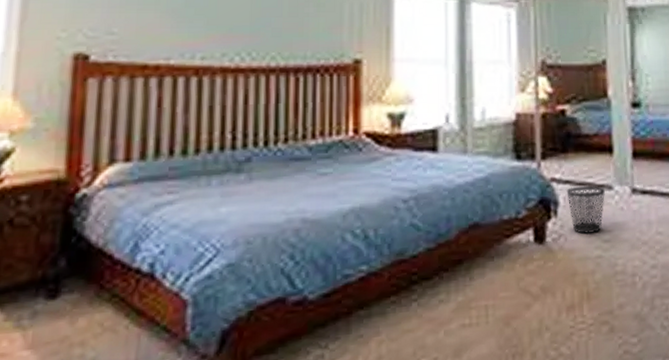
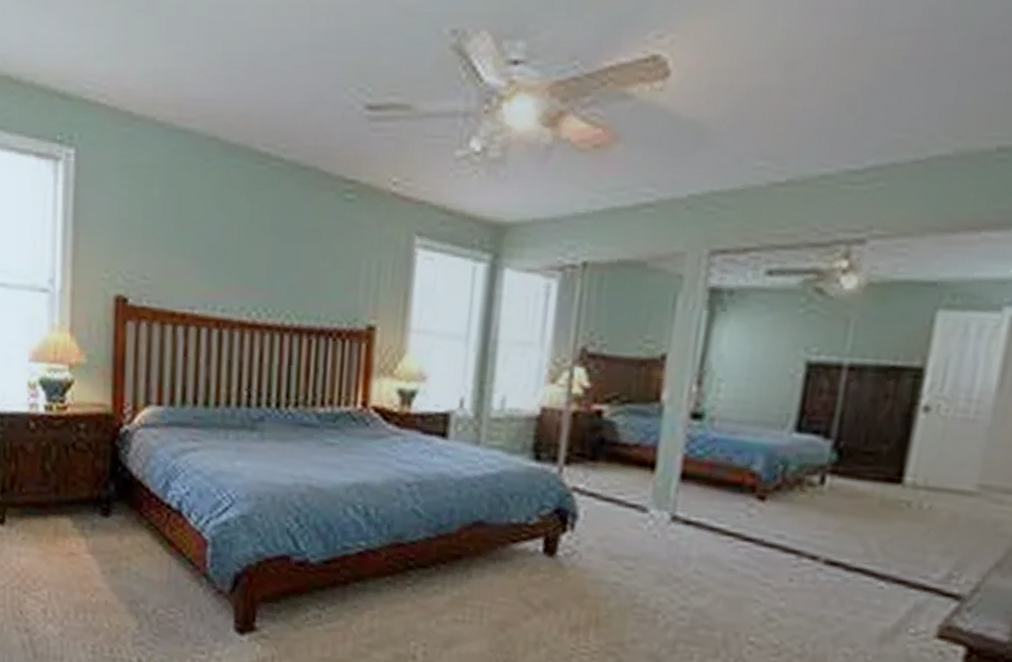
wastebasket: present [566,186,606,234] -> none [589,501,639,558]

